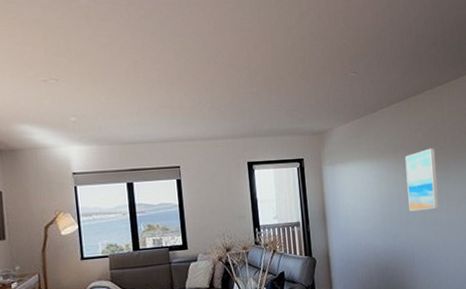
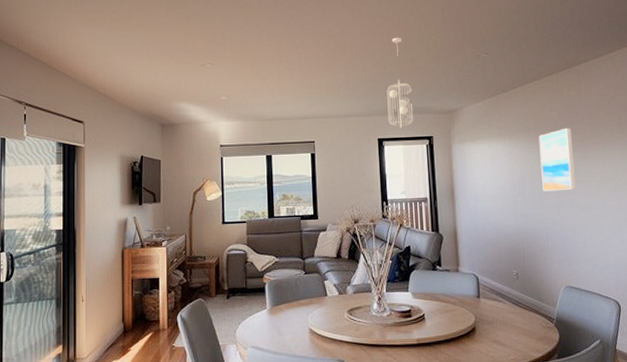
pendant light: none [255,53,283,151] -> present [387,37,414,128]

